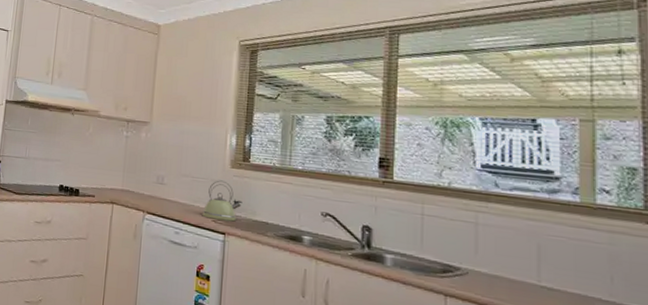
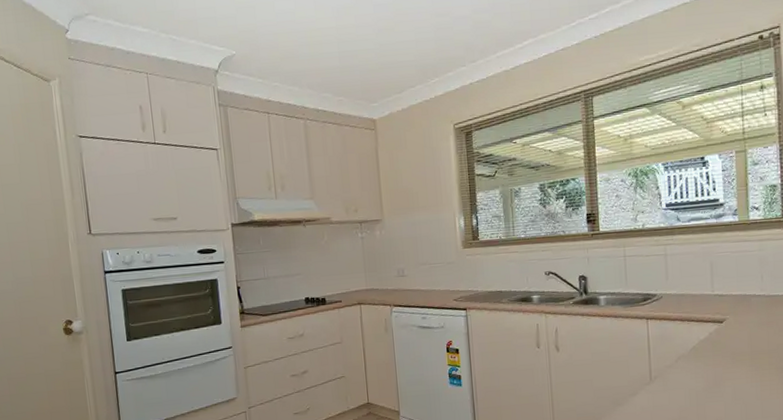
kettle: present [202,180,242,223] -> none [443,261,477,299]

